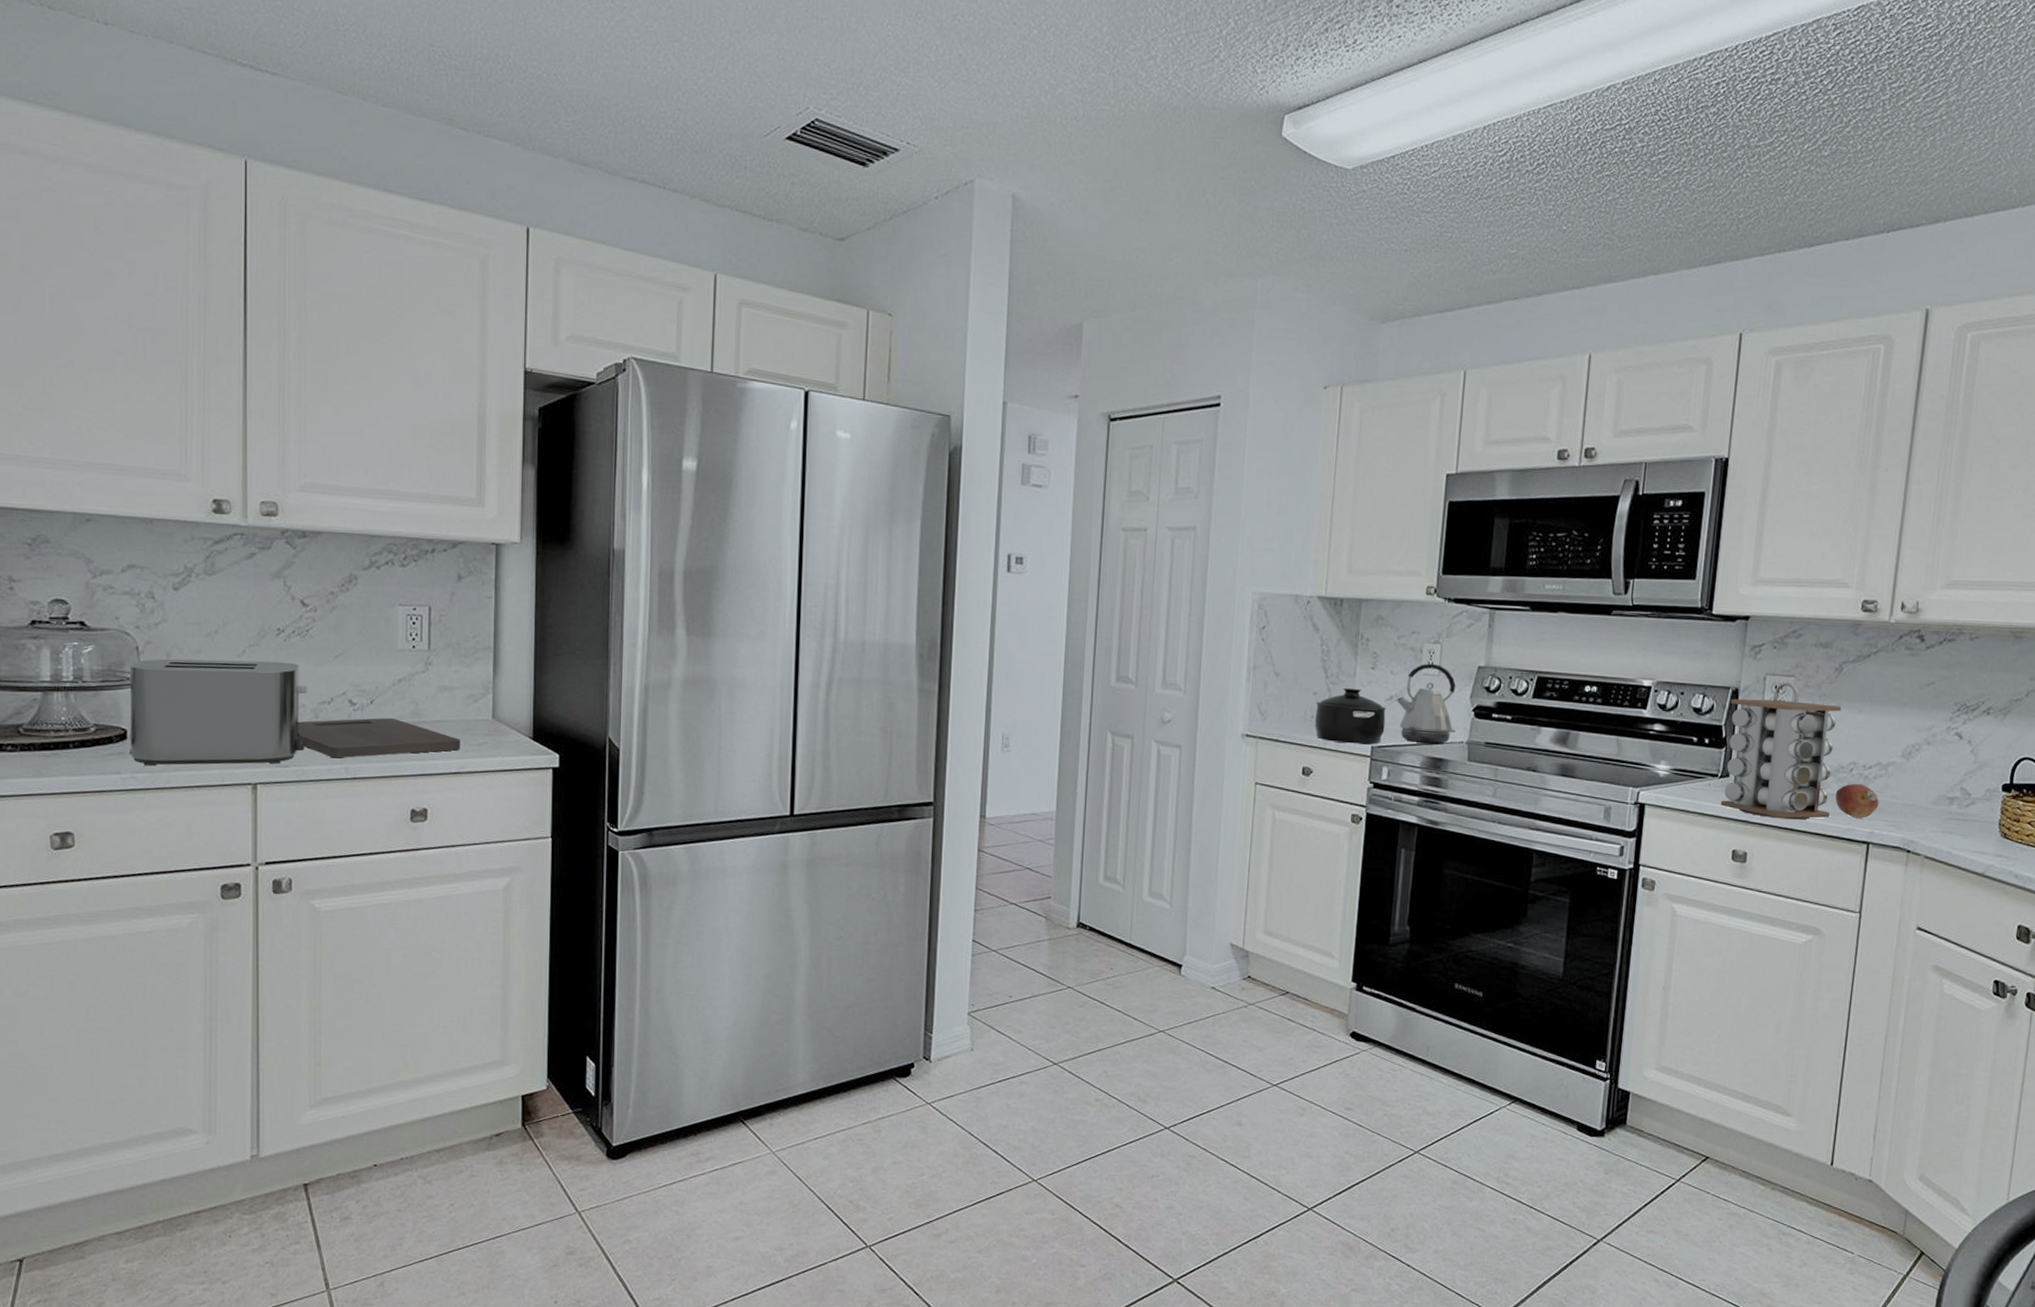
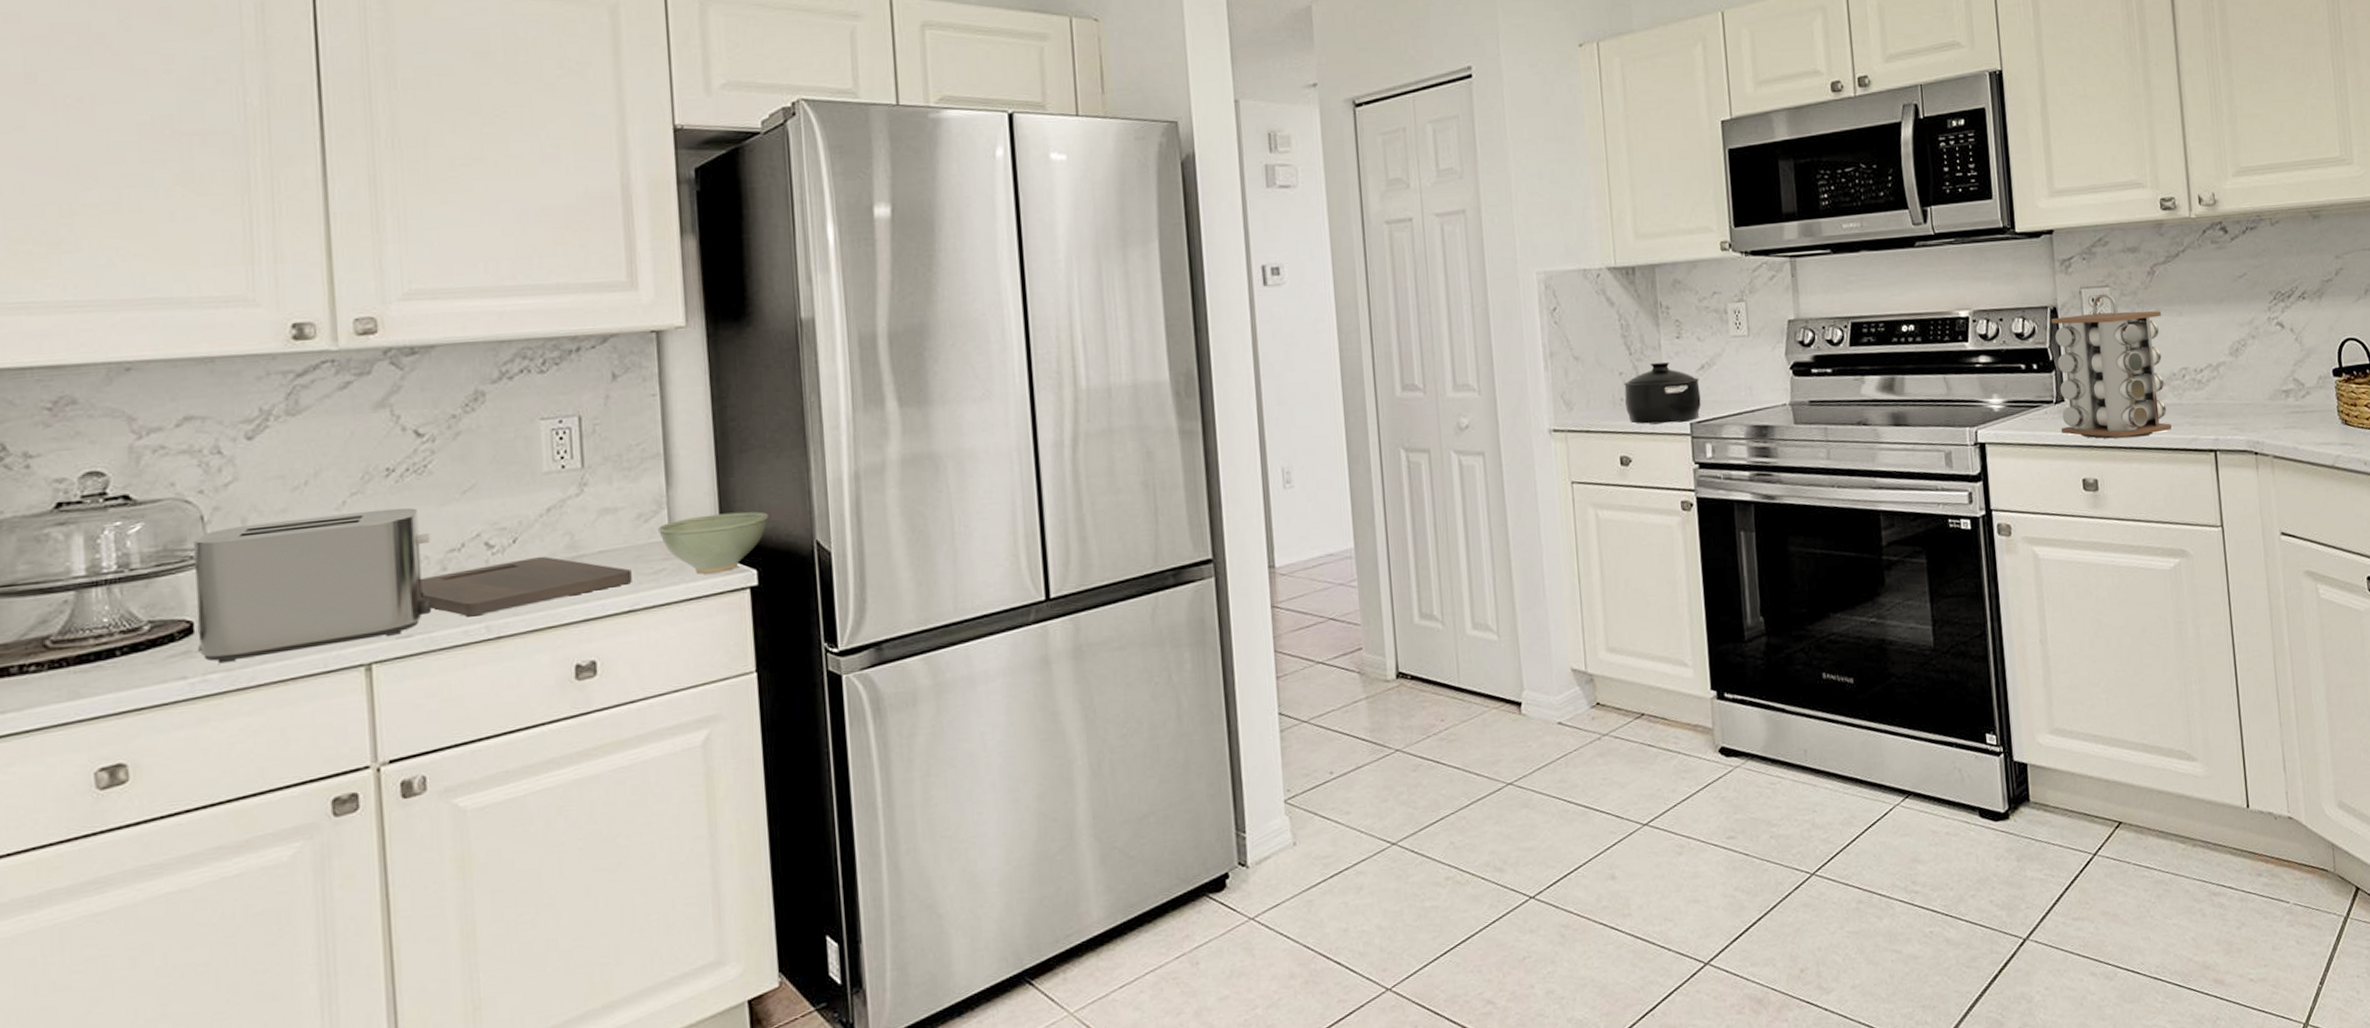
bowl: none [483,703,573,752] -> present [657,511,770,575]
kettle: present [1396,663,1456,744] -> none [1708,323,1777,412]
fruit: present [1835,783,1879,819] -> none [2173,389,2218,426]

